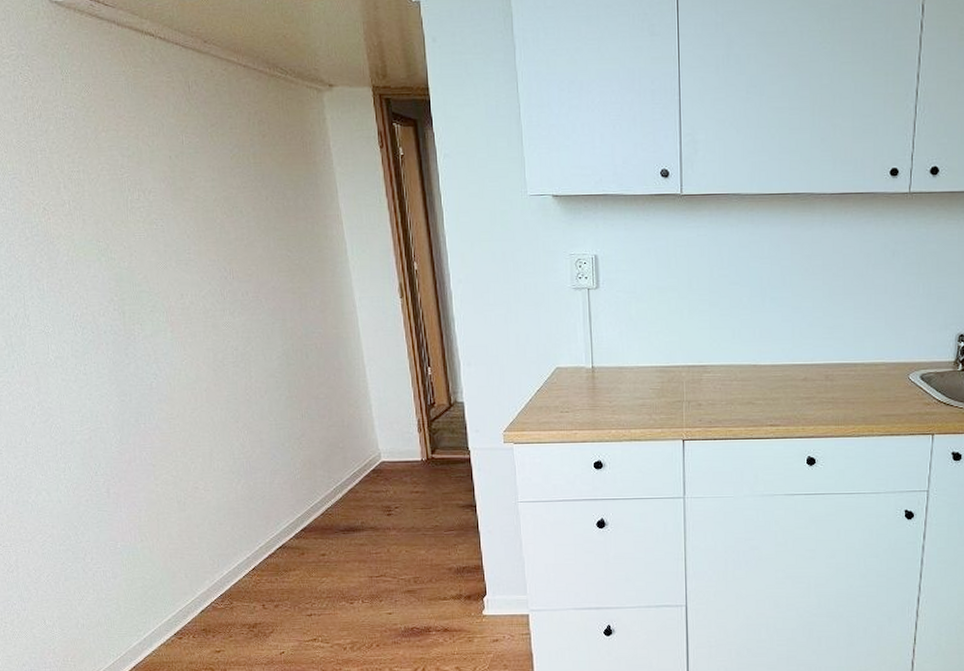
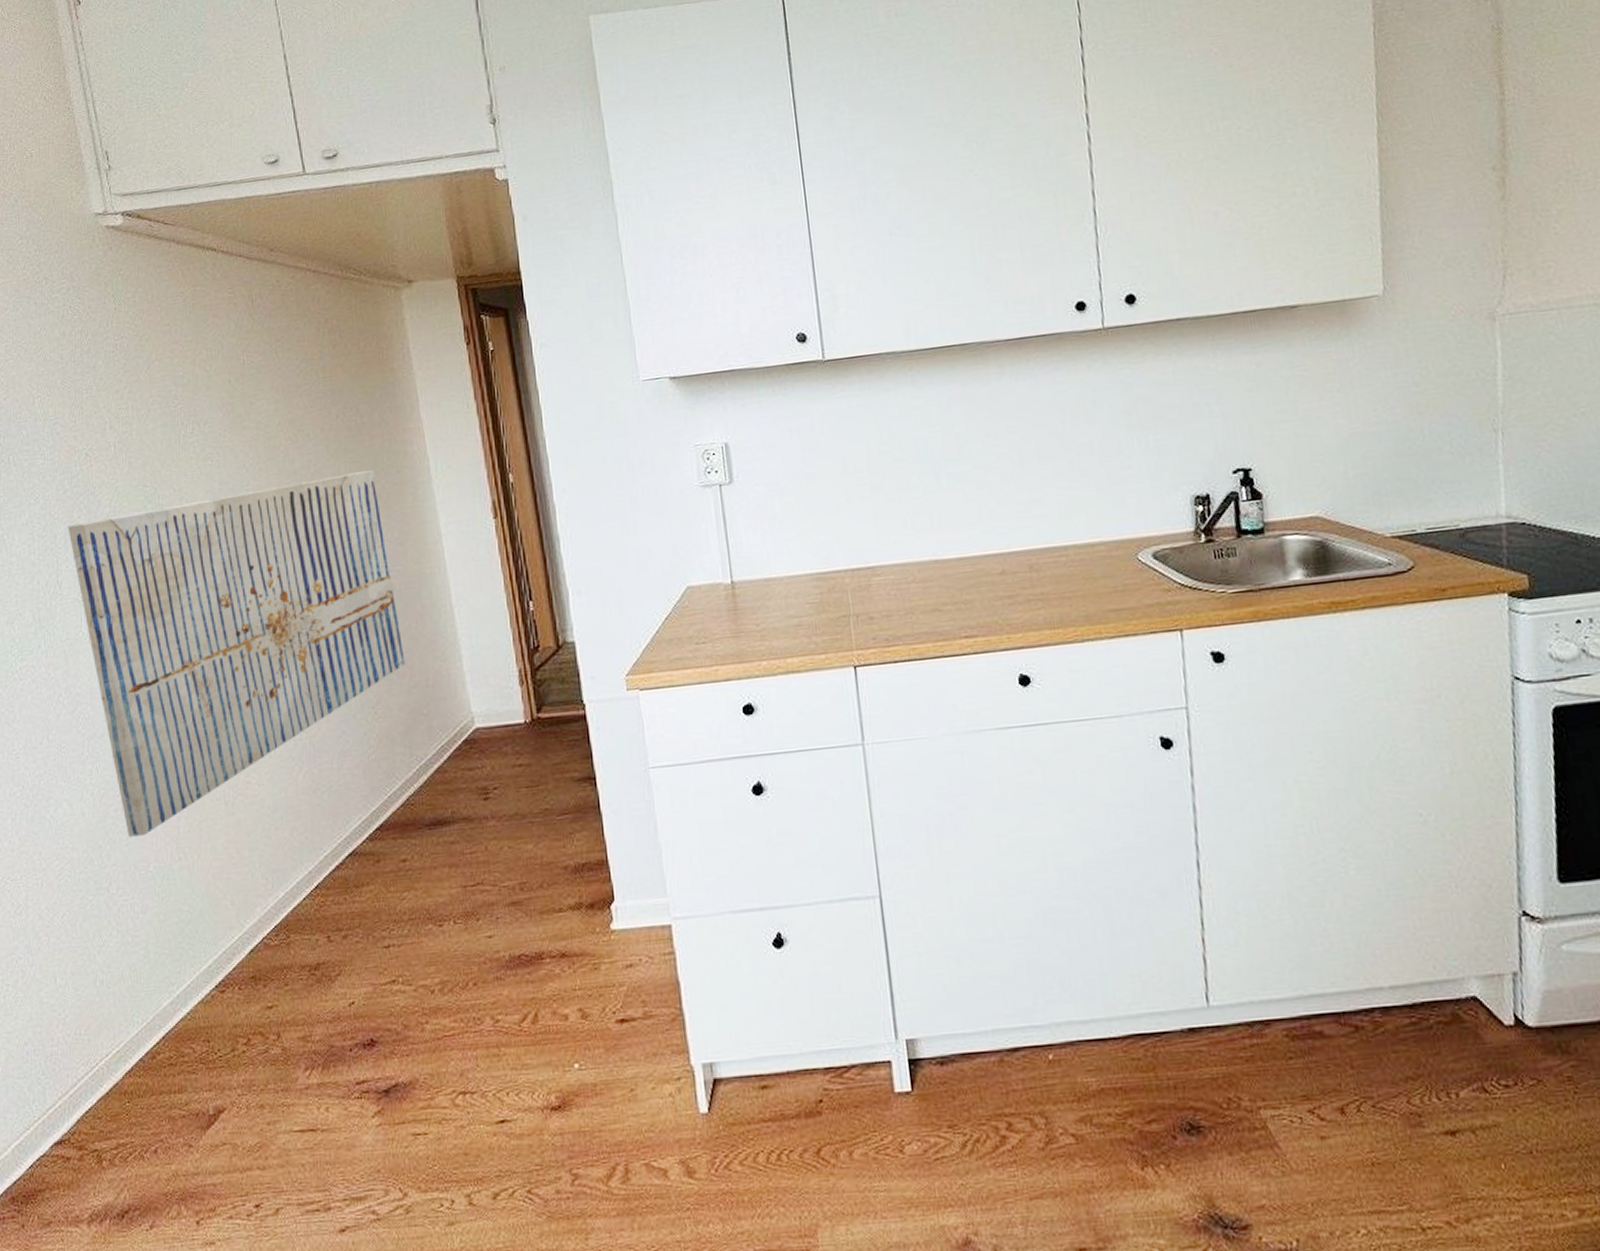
wall art: none [31,248,325,521] -> present [67,470,405,837]

